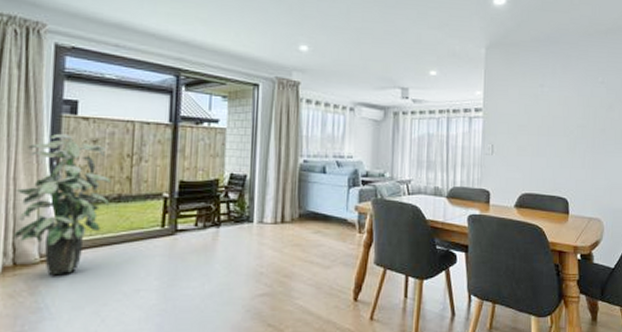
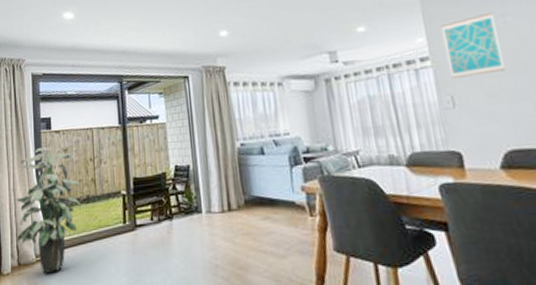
wall art: none [494,81,536,131] -> present [440,12,506,79]

